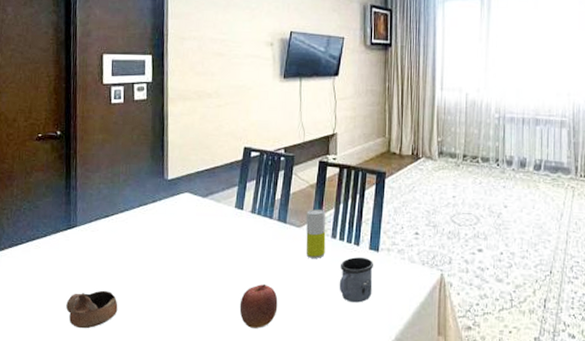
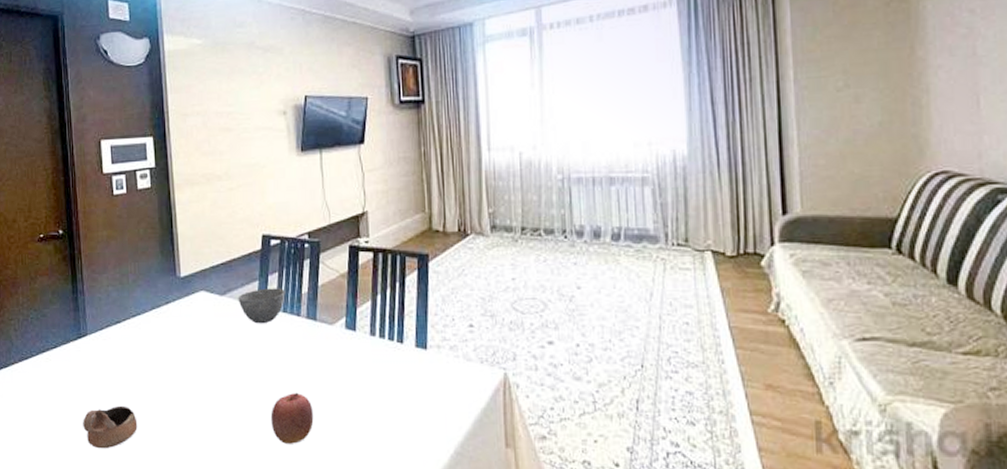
bowl: none [218,193,261,224] -> present [238,288,285,324]
beverage can: present [306,208,326,258] -> none [339,302,364,360]
mug: present [339,257,373,303] -> none [383,357,423,411]

